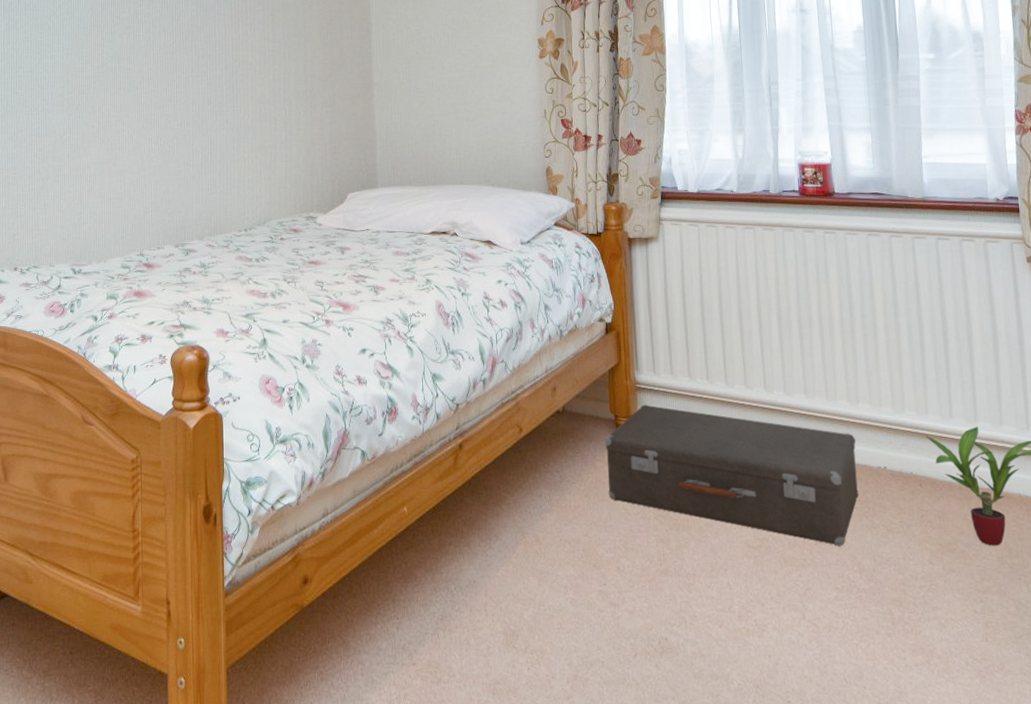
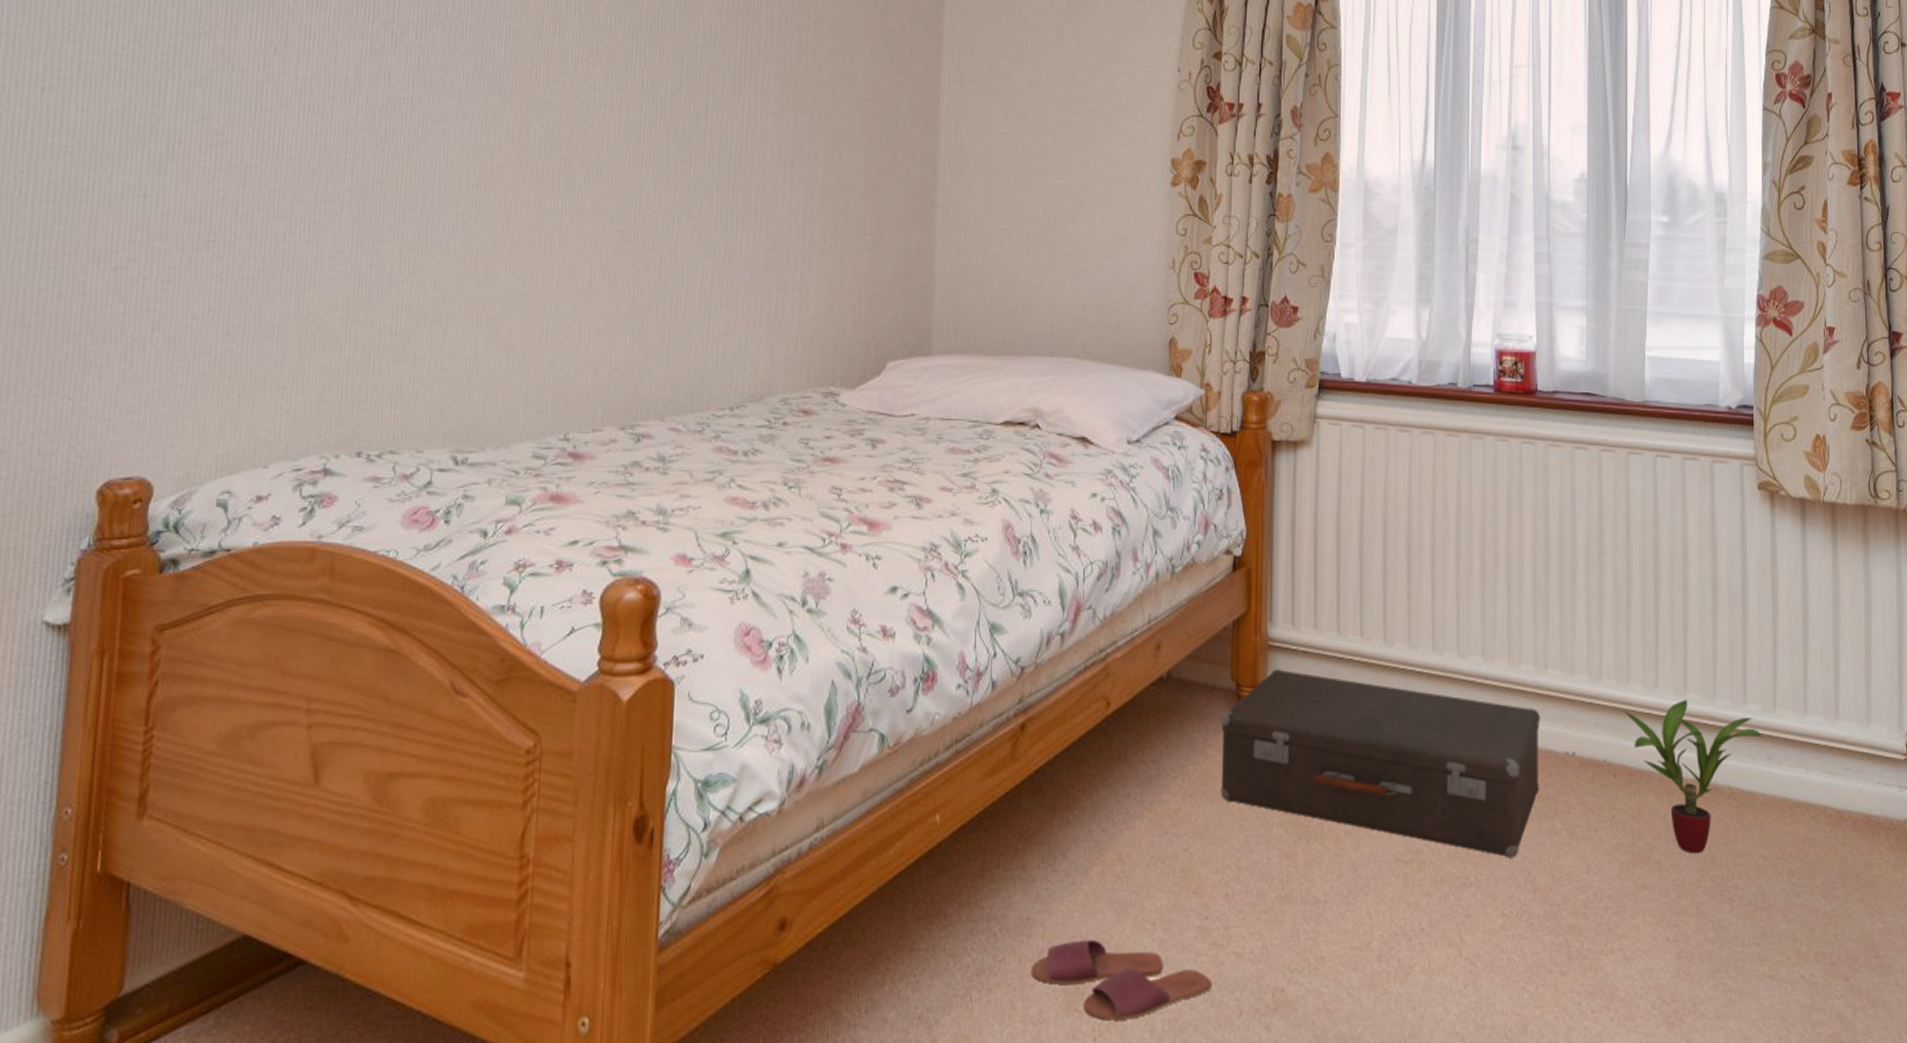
slippers: none [479,597,612,656] -> present [1031,939,1212,1021]

